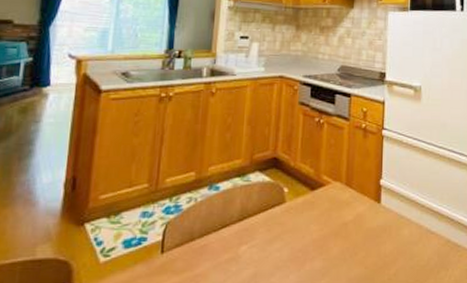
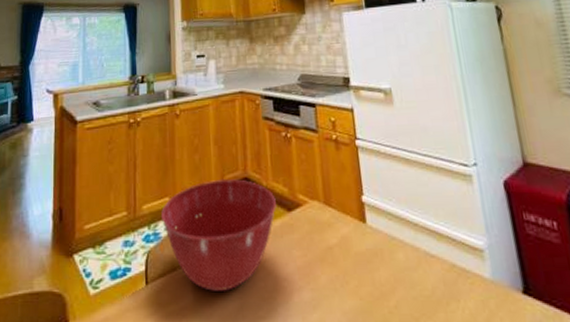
mixing bowl: none [185,158,301,260] -> present [161,179,276,291]

